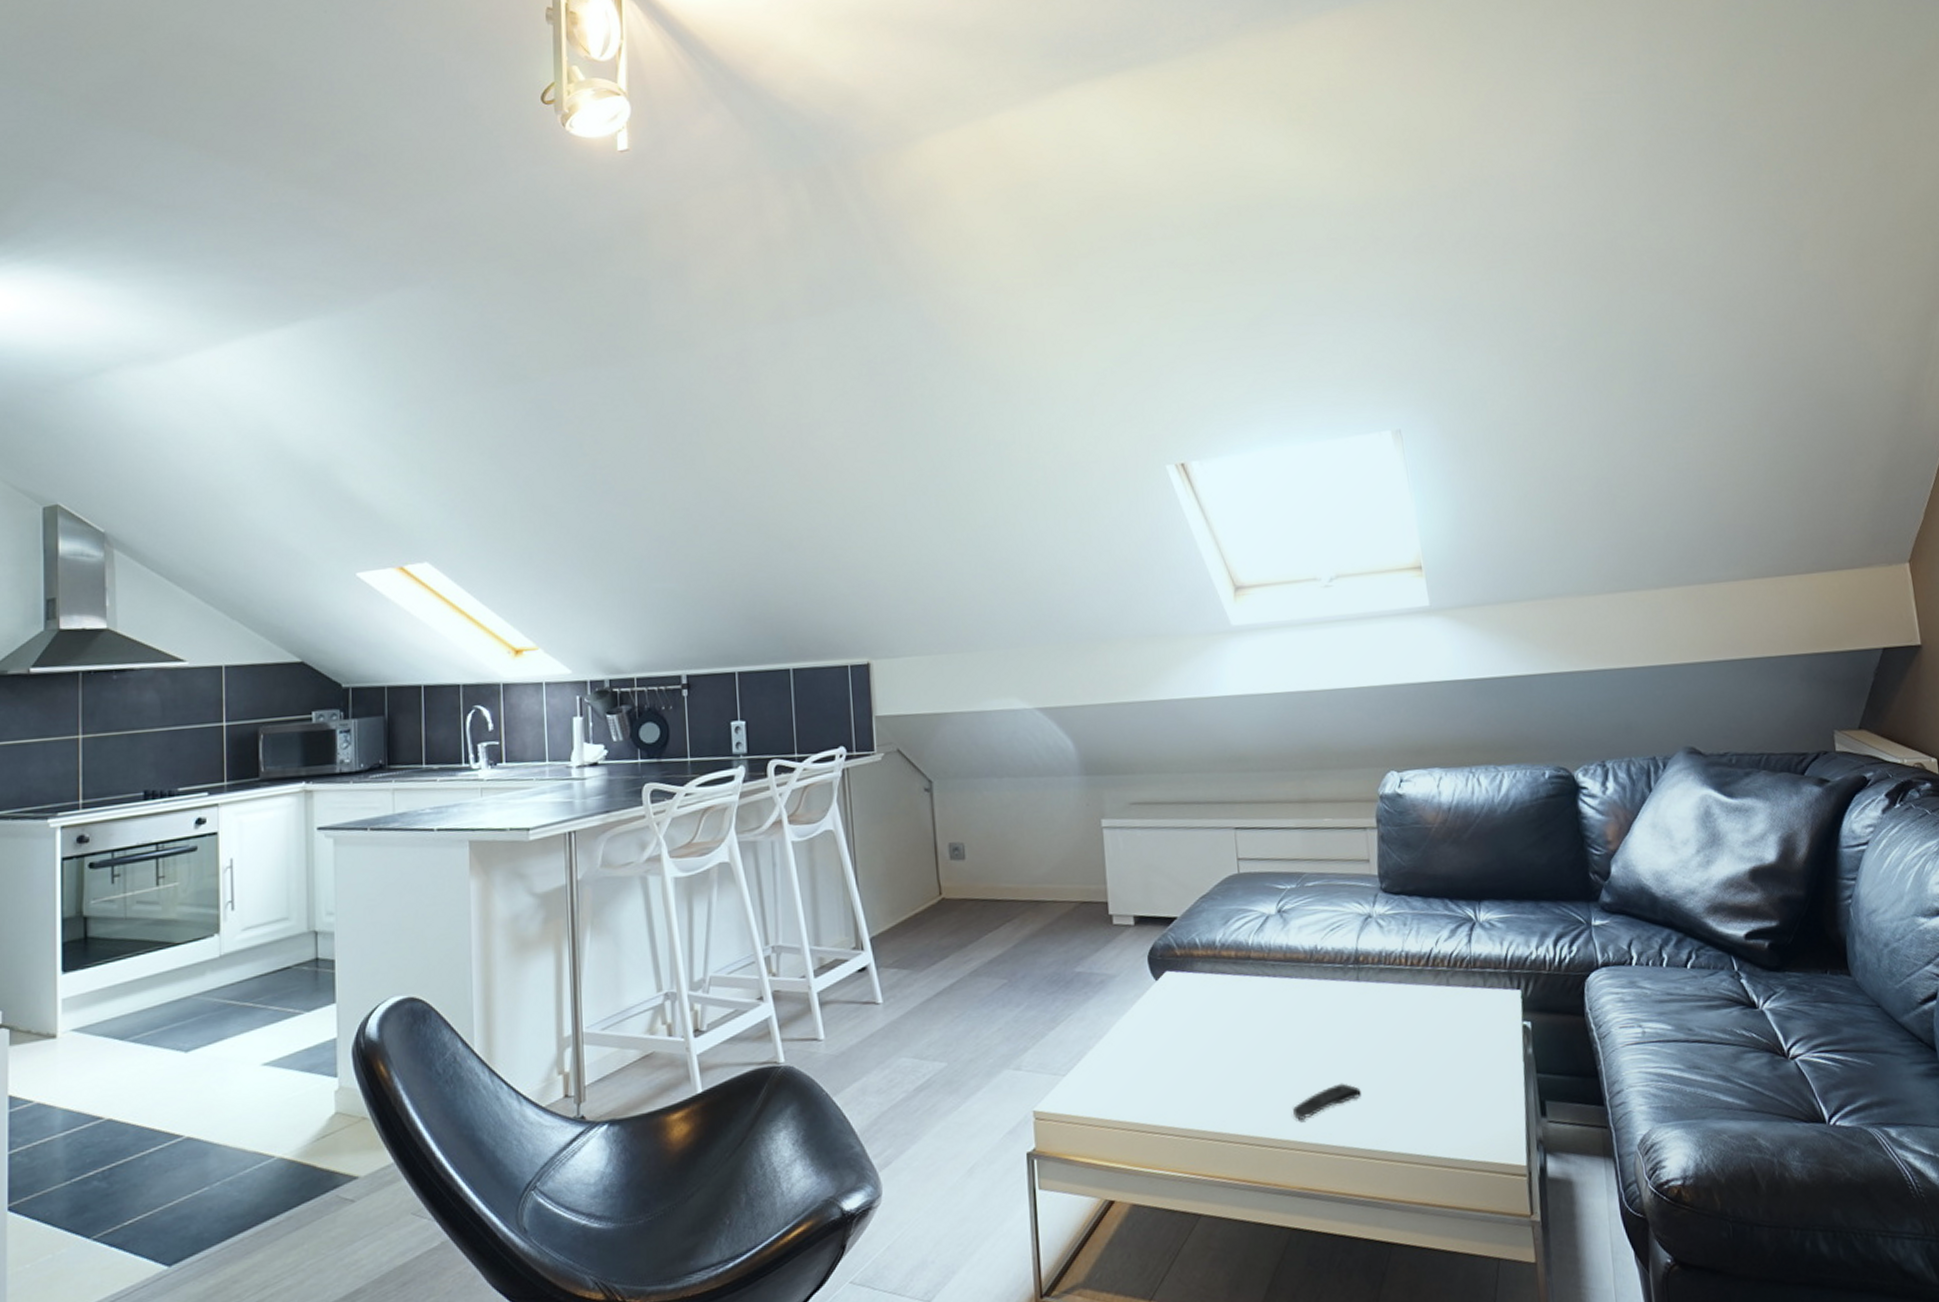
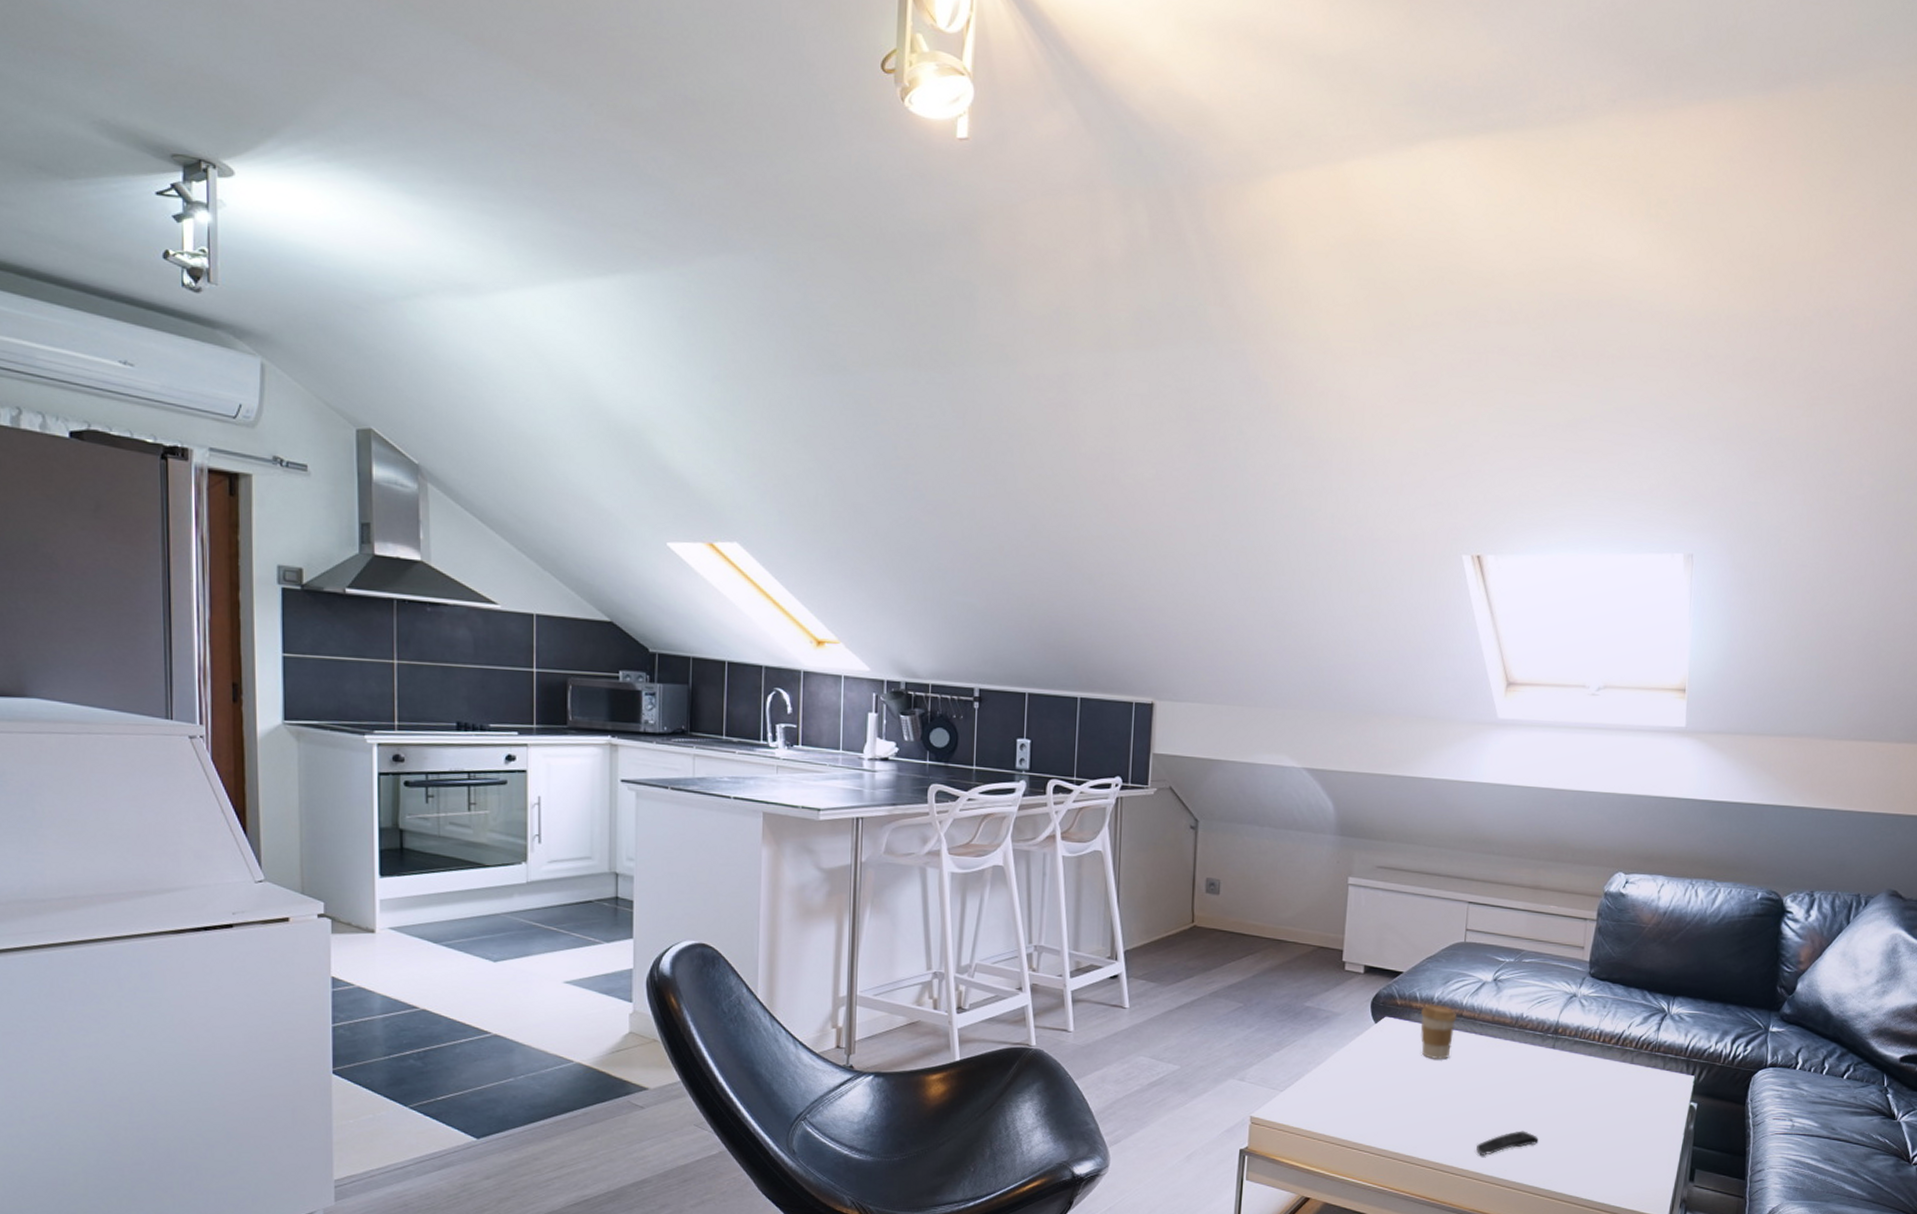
coffee cup: none [1203,949,1245,1014] -> present [1420,1004,1457,1060]

